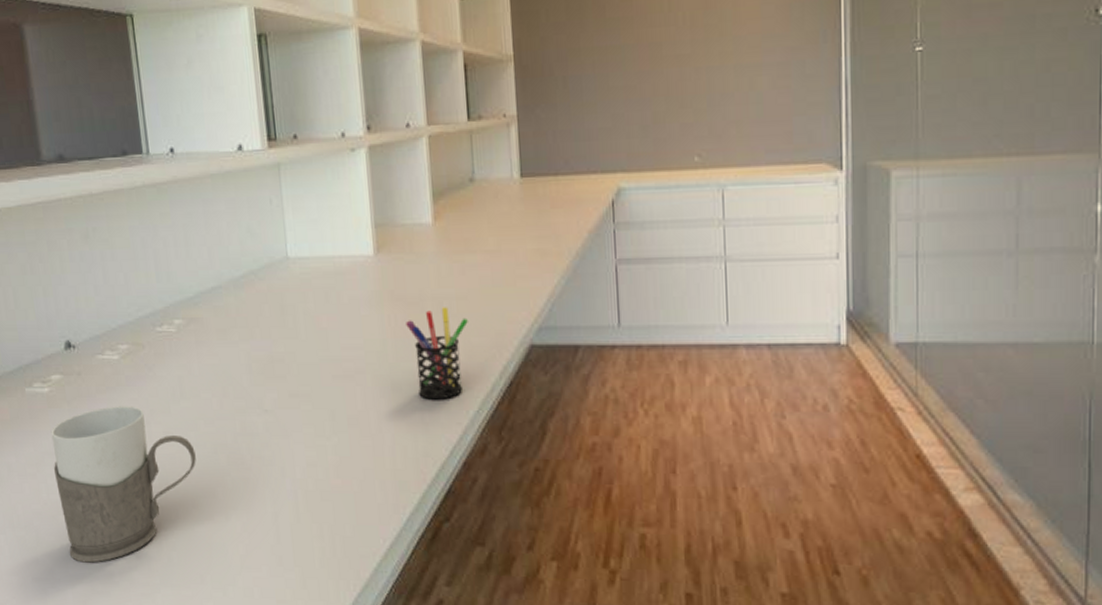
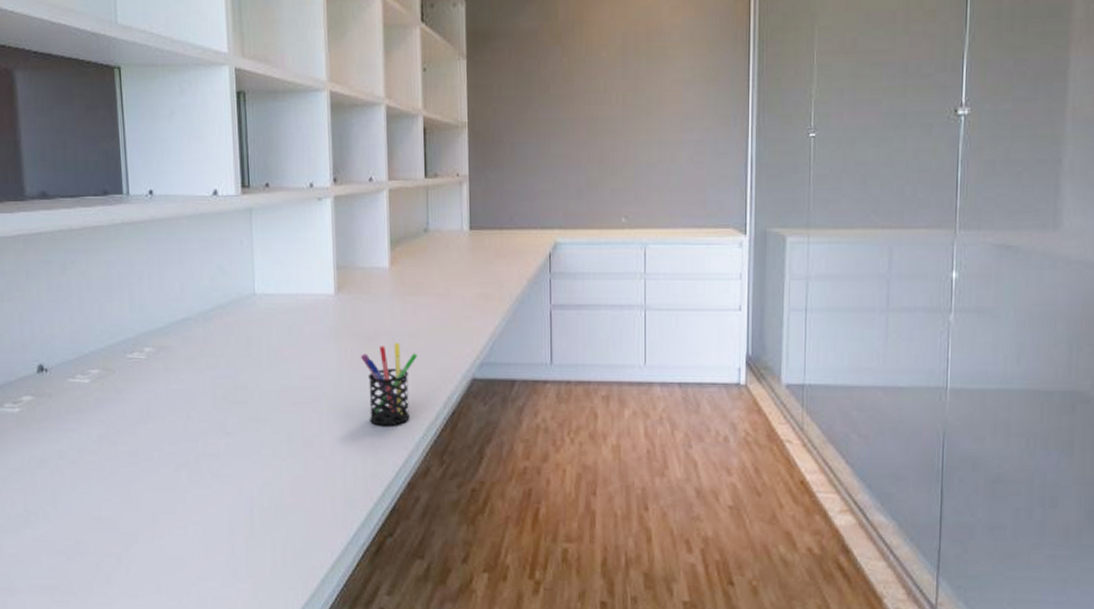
mug: present [51,406,196,563] -> none [19,426,159,574]

